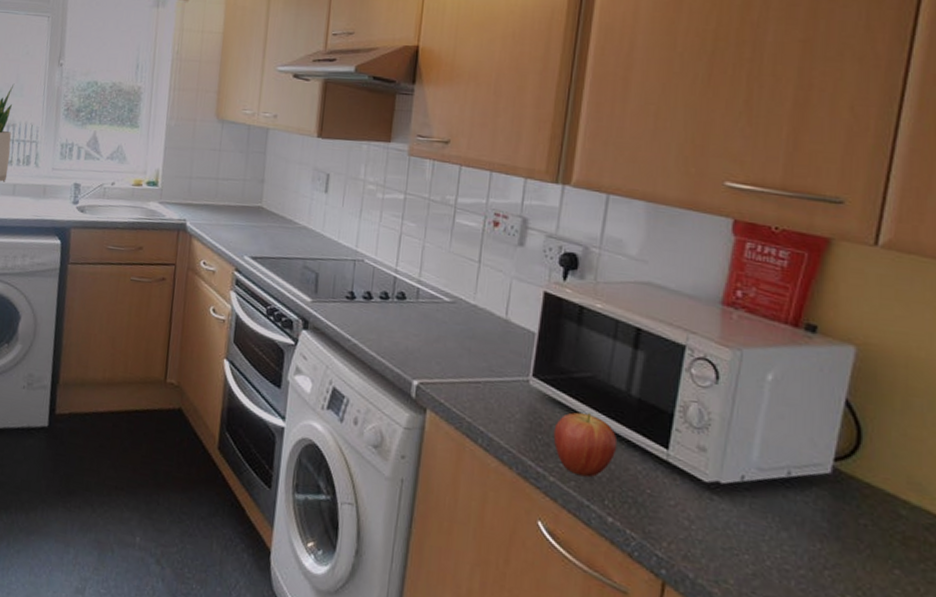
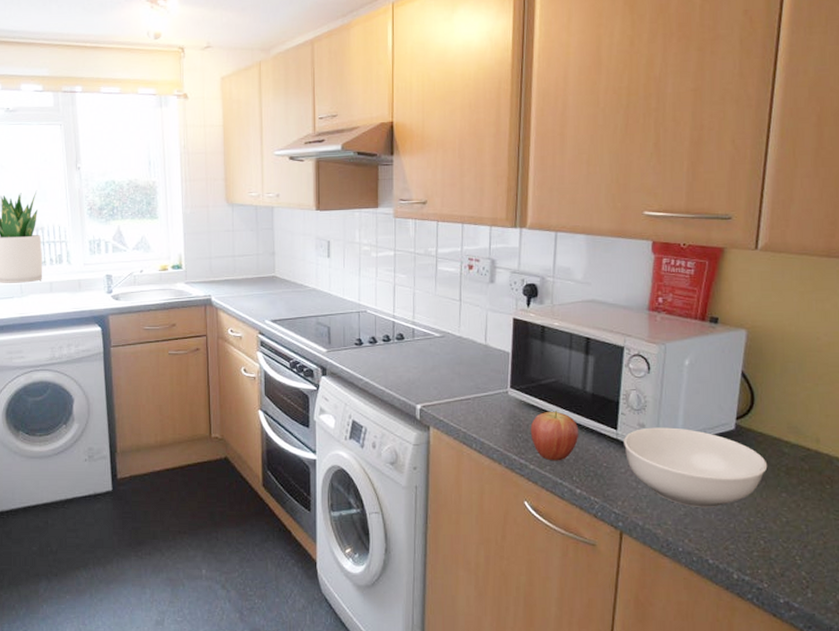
bowl: none [675,452,876,573] -> present [623,427,768,509]

